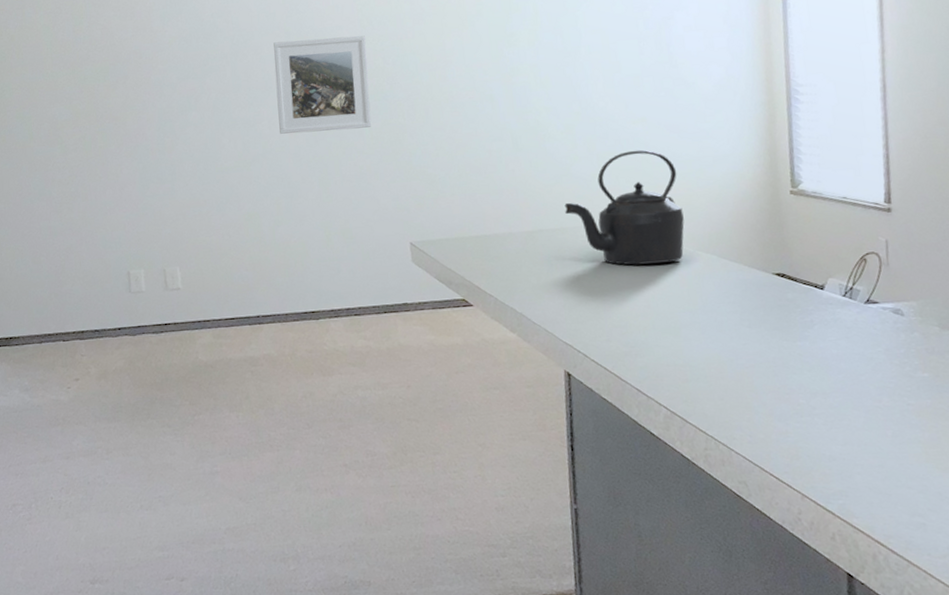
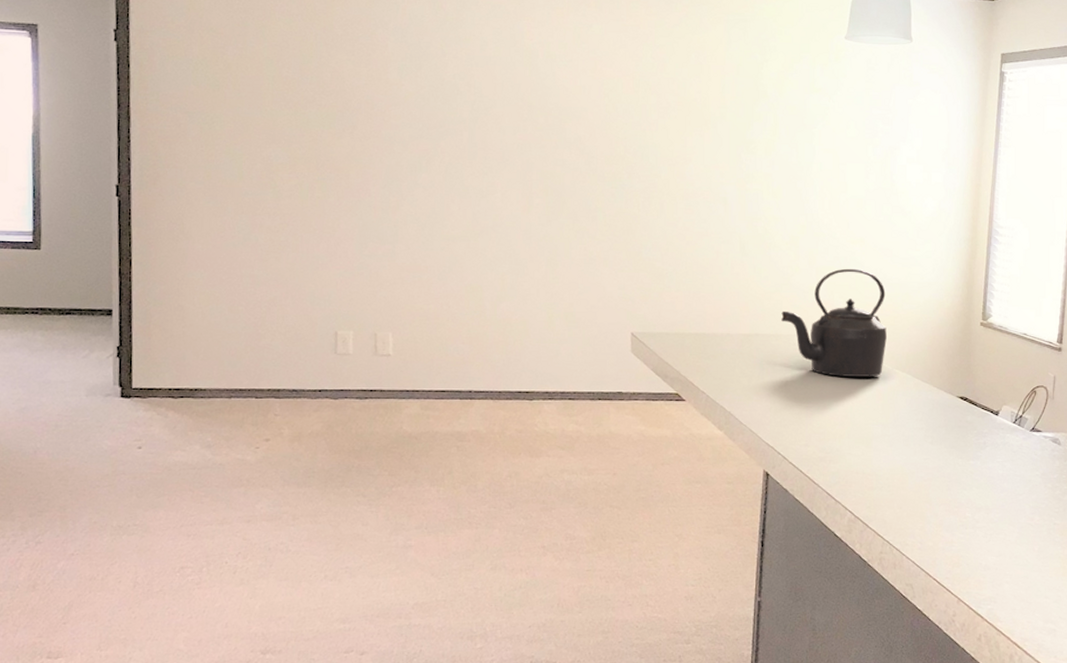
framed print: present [273,35,372,134] -> none [512,114,609,214]

